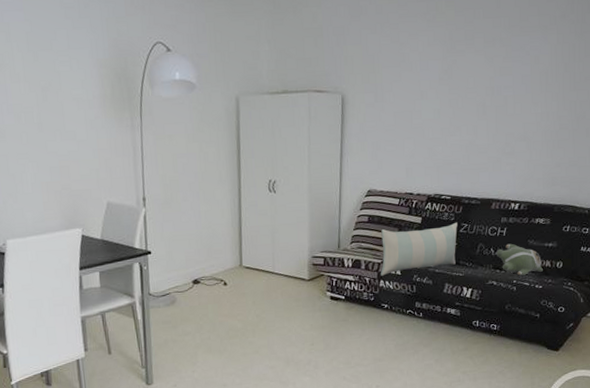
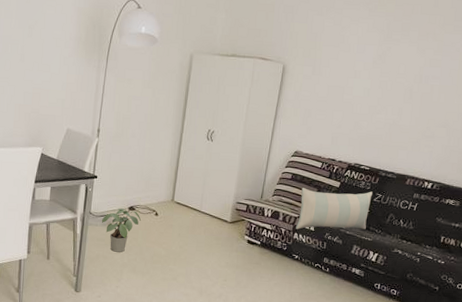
potted plant: none [163,283,210,333] -> present [101,208,142,252]
plush toy: present [497,243,543,276] -> none [405,218,447,250]

